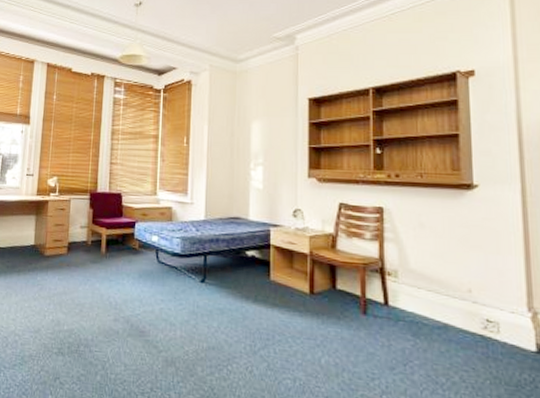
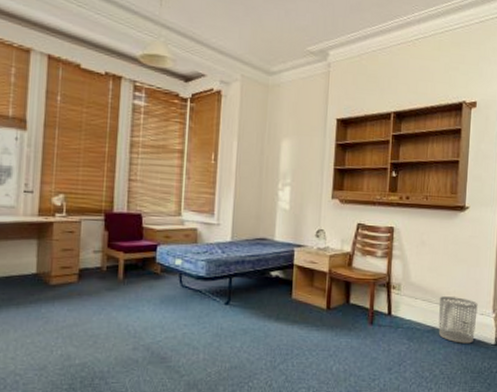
waste bin: none [449,287,506,348] -> present [438,296,478,344]

